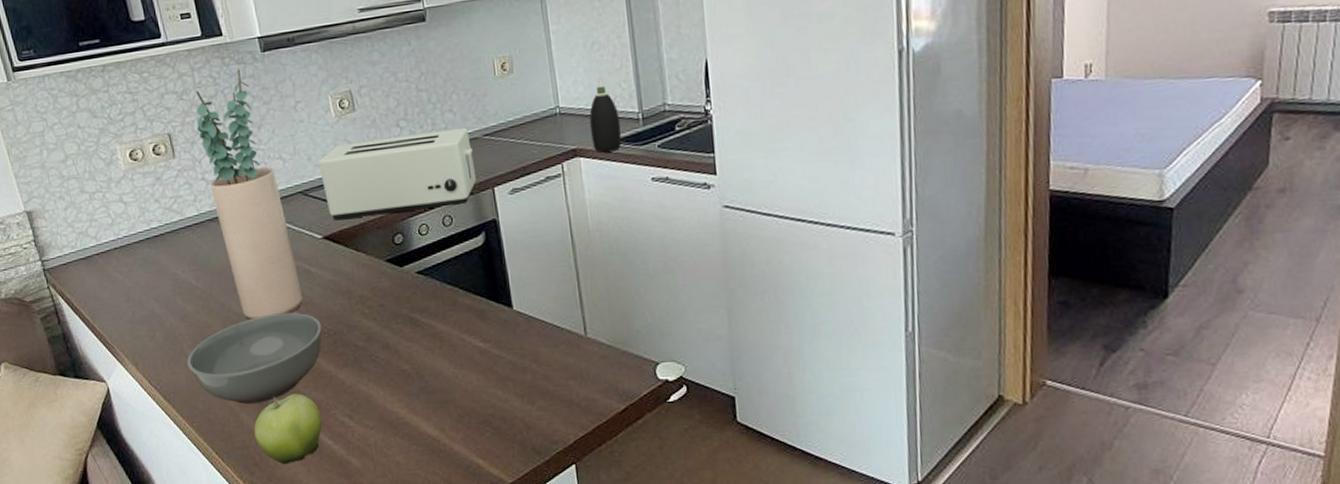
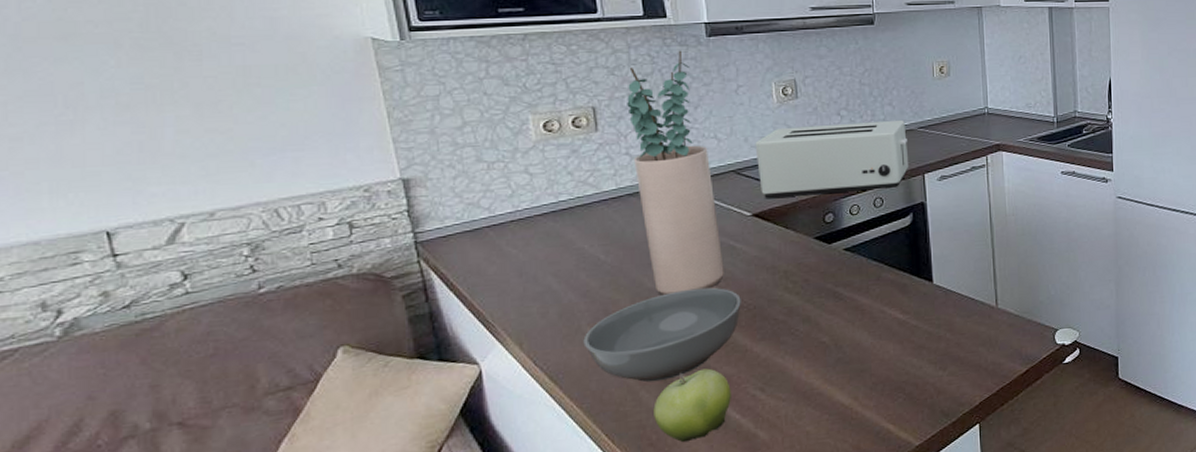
soap dispenser: present [589,78,622,153] -> none [1013,86,1038,148]

